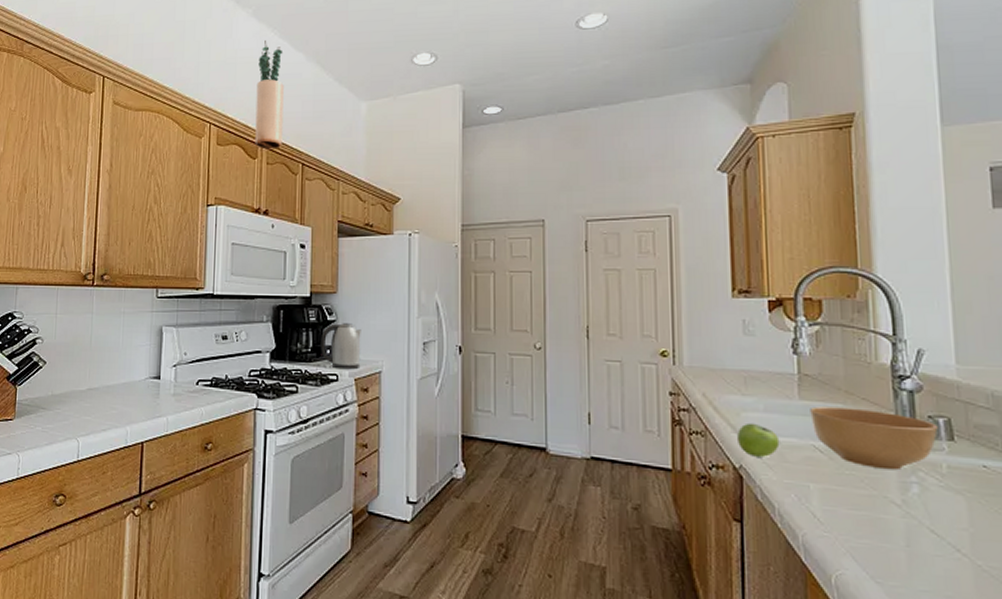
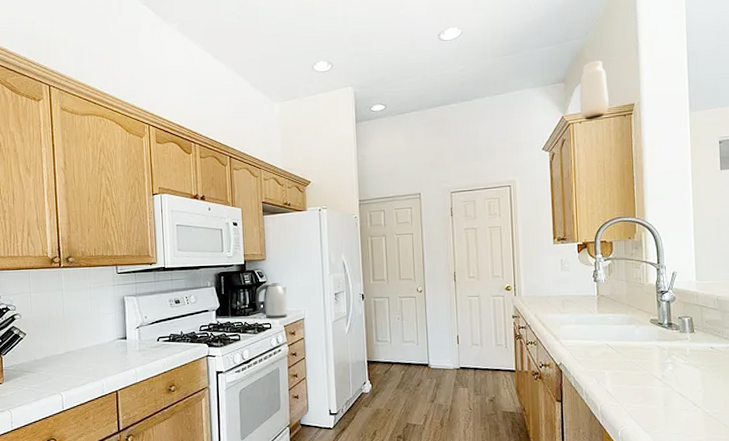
vase: present [255,41,284,150] -> none [186,52,212,146]
fruit: present [737,422,780,457] -> none [558,332,586,356]
vase: none [772,55,817,134] -> present [579,60,609,121]
bowl: present [810,406,938,471] -> none [605,316,684,356]

